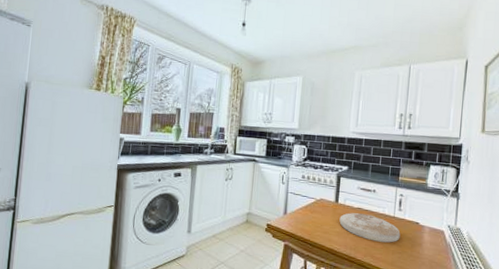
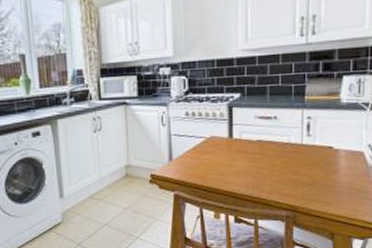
plate: present [339,213,401,243] -> none [236,146,311,176]

